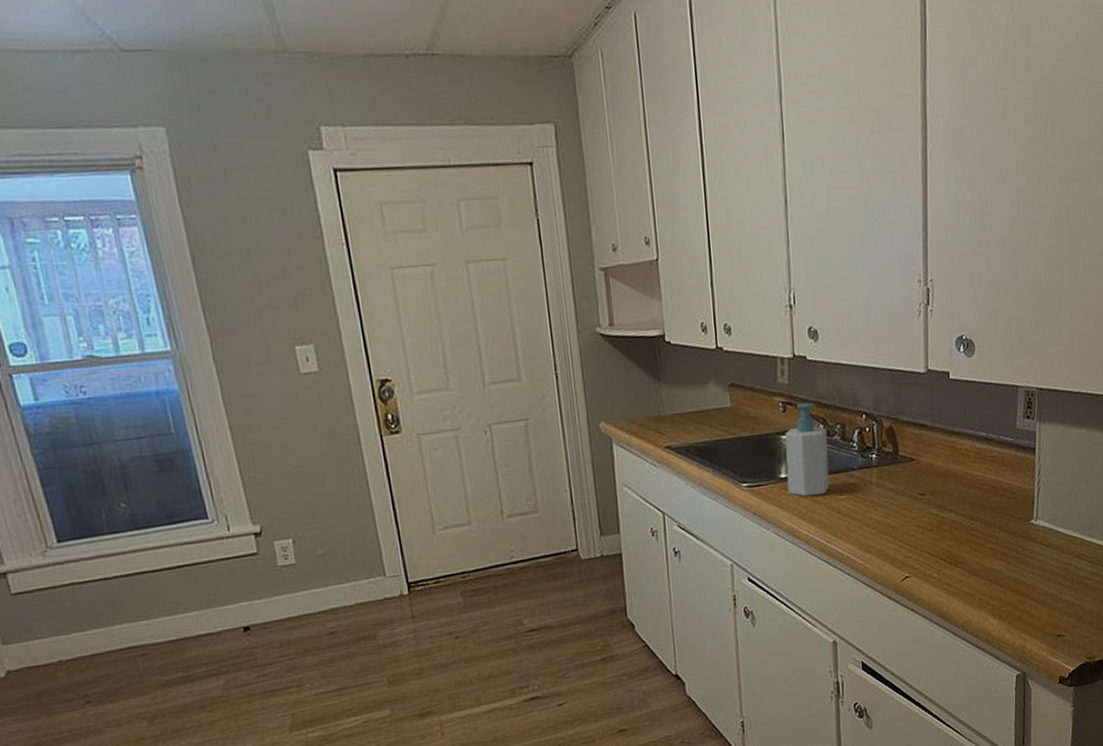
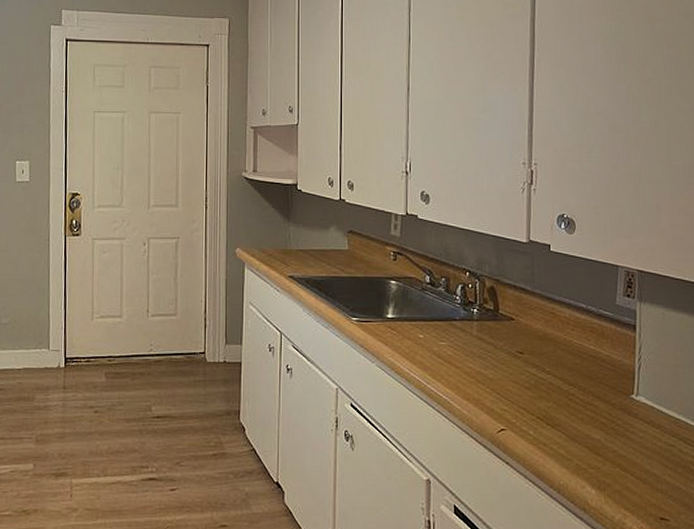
soap bottle: present [785,402,829,497] -> none [393,254,433,338]

